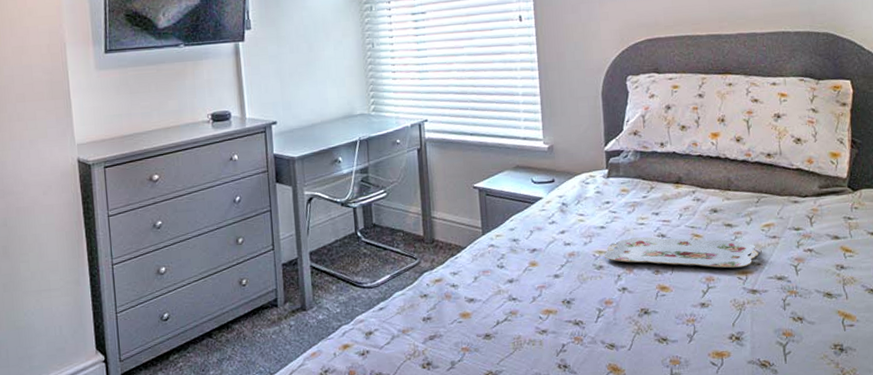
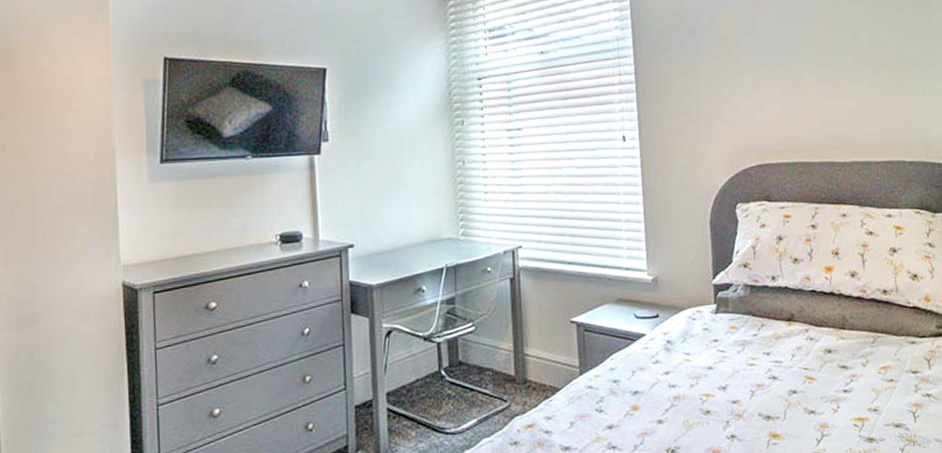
serving tray: present [604,236,759,269] -> none [712,378,875,415]

